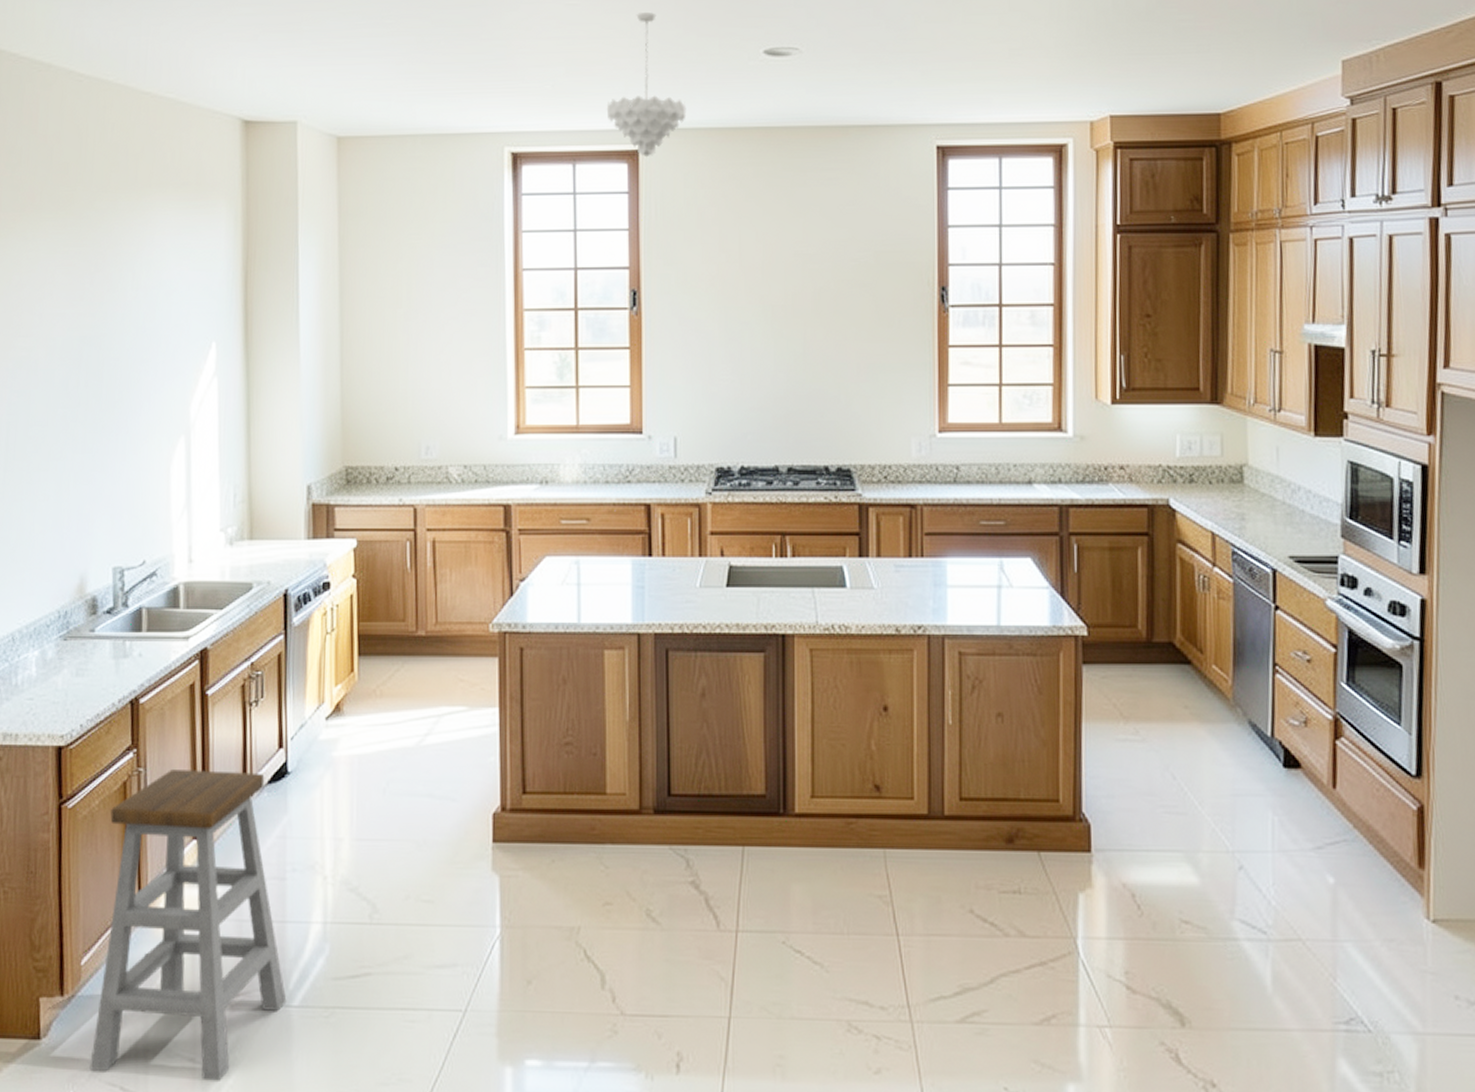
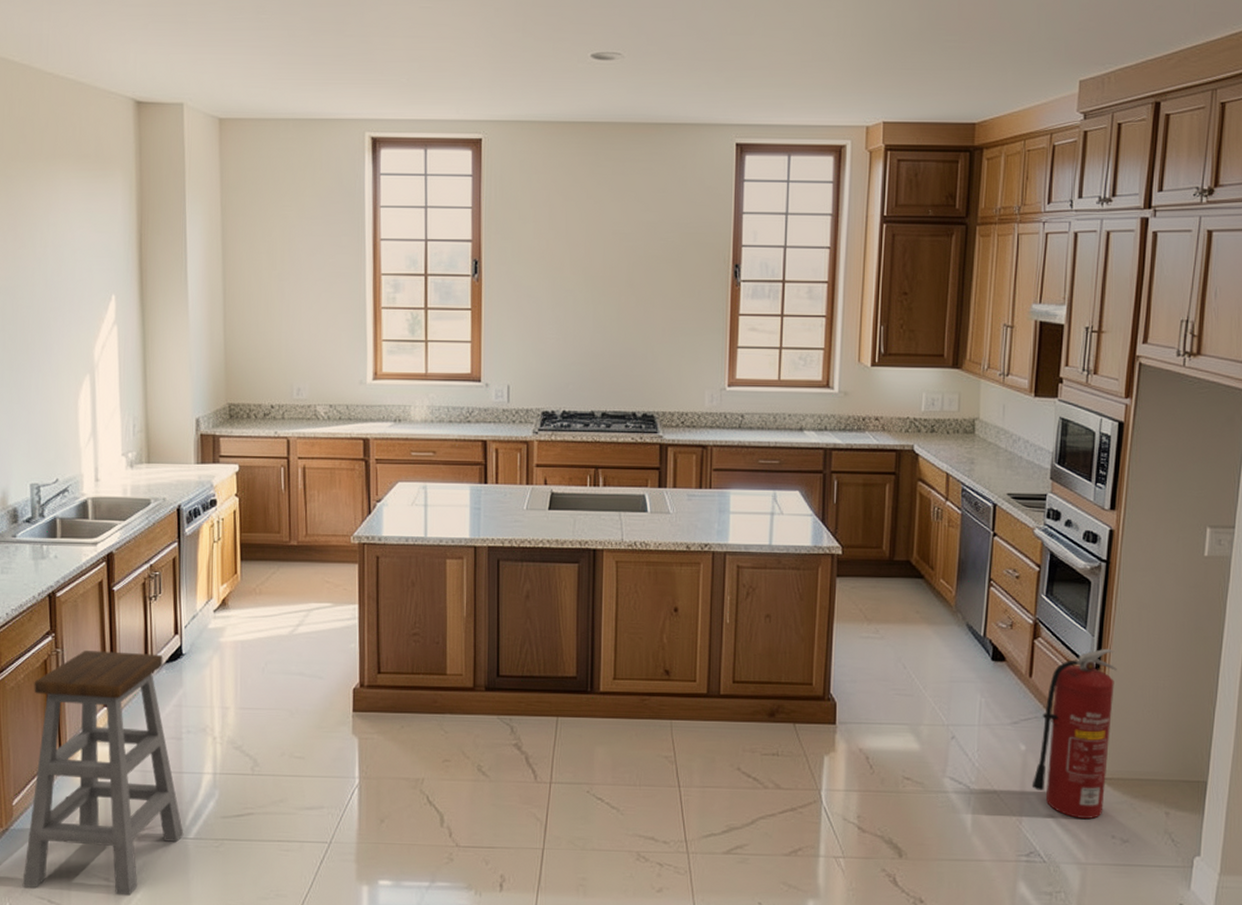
pendant light: present [606,13,687,158] -> none [454,17,524,145]
fire extinguisher: none [1345,749,1444,973] -> present [1031,648,1117,819]

